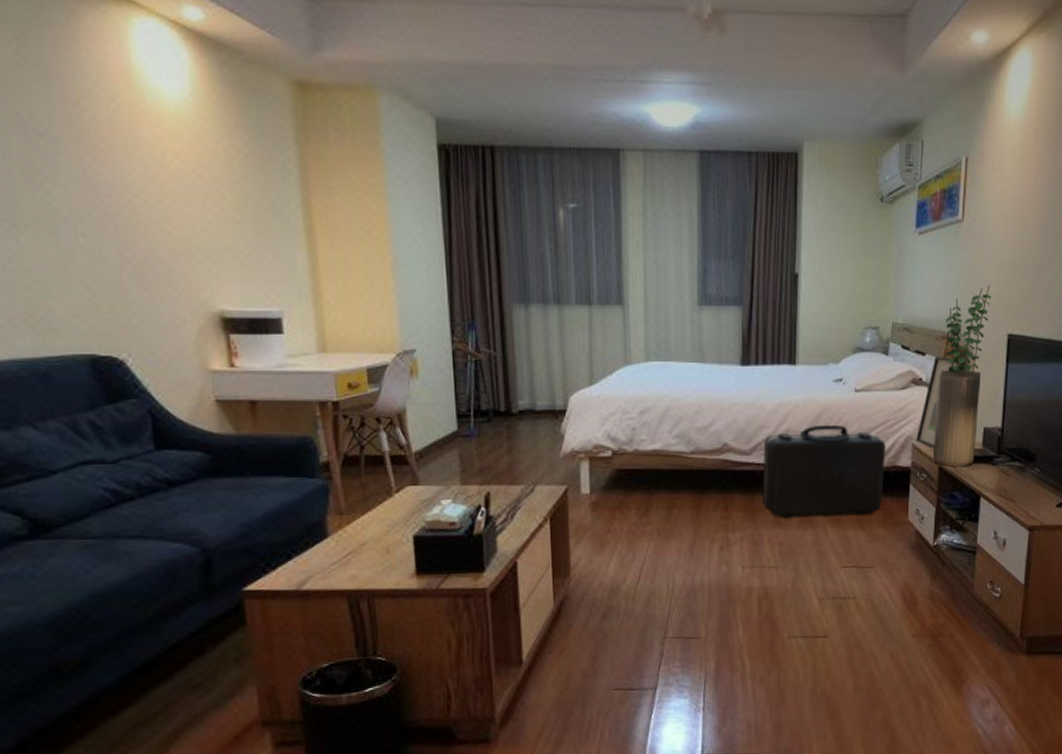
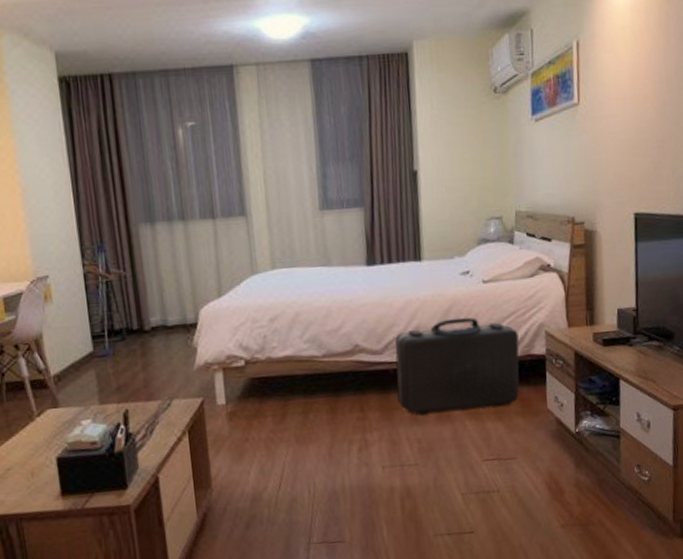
picture frame: present [916,355,965,449] -> none [549,240,592,334]
vase: present [932,285,992,467] -> none [566,166,615,352]

